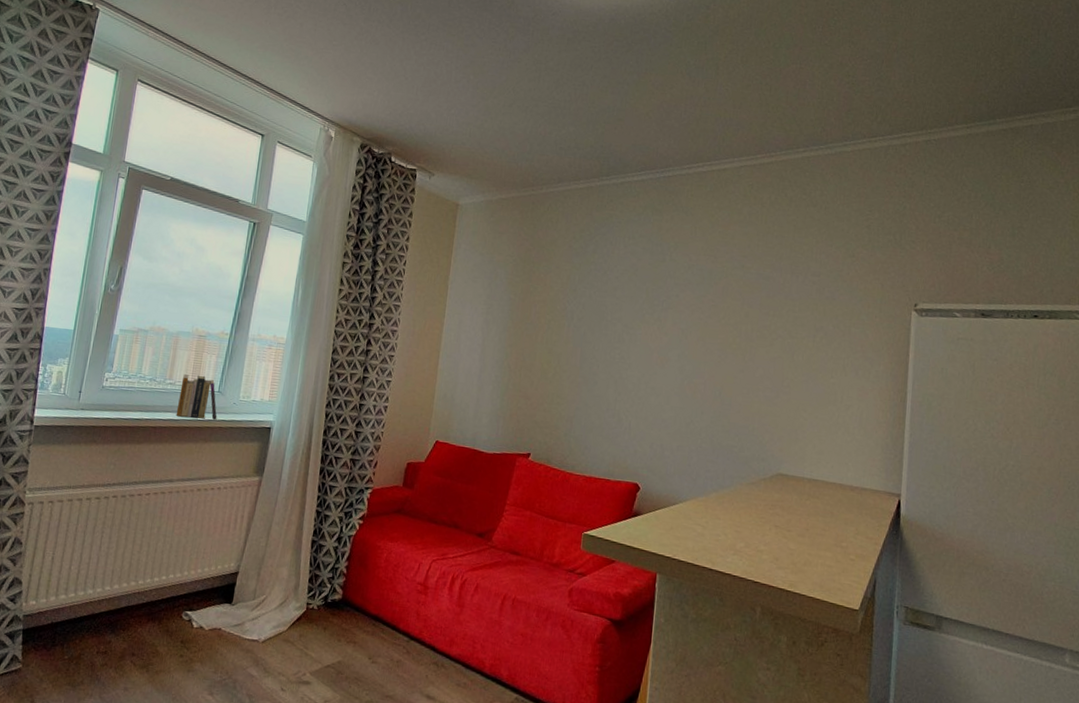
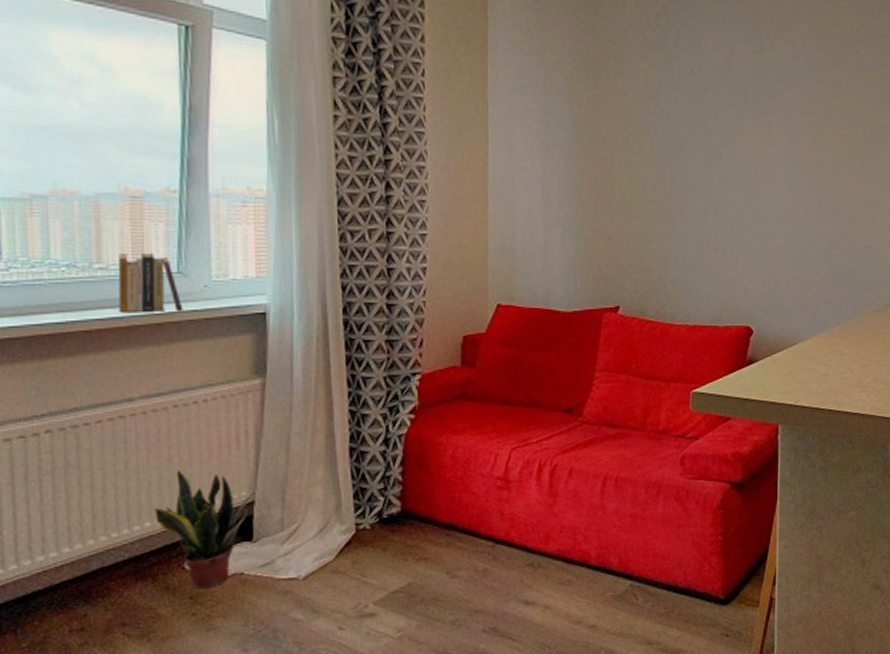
potted plant: none [169,539,243,637] -> present [155,470,258,589]

